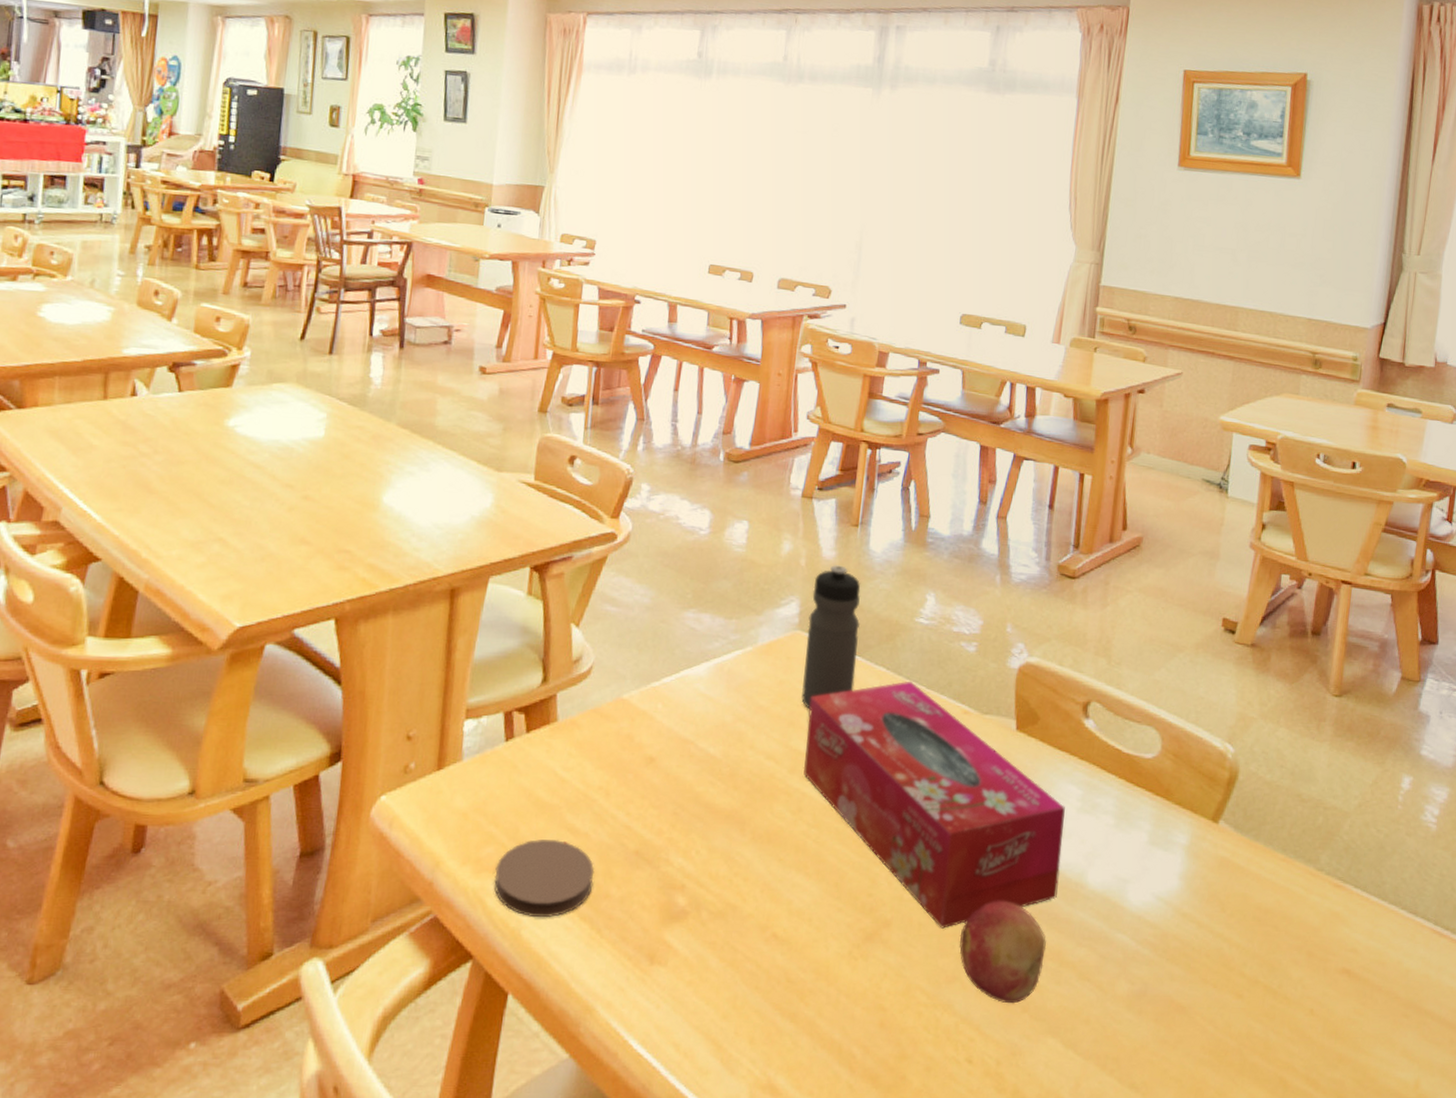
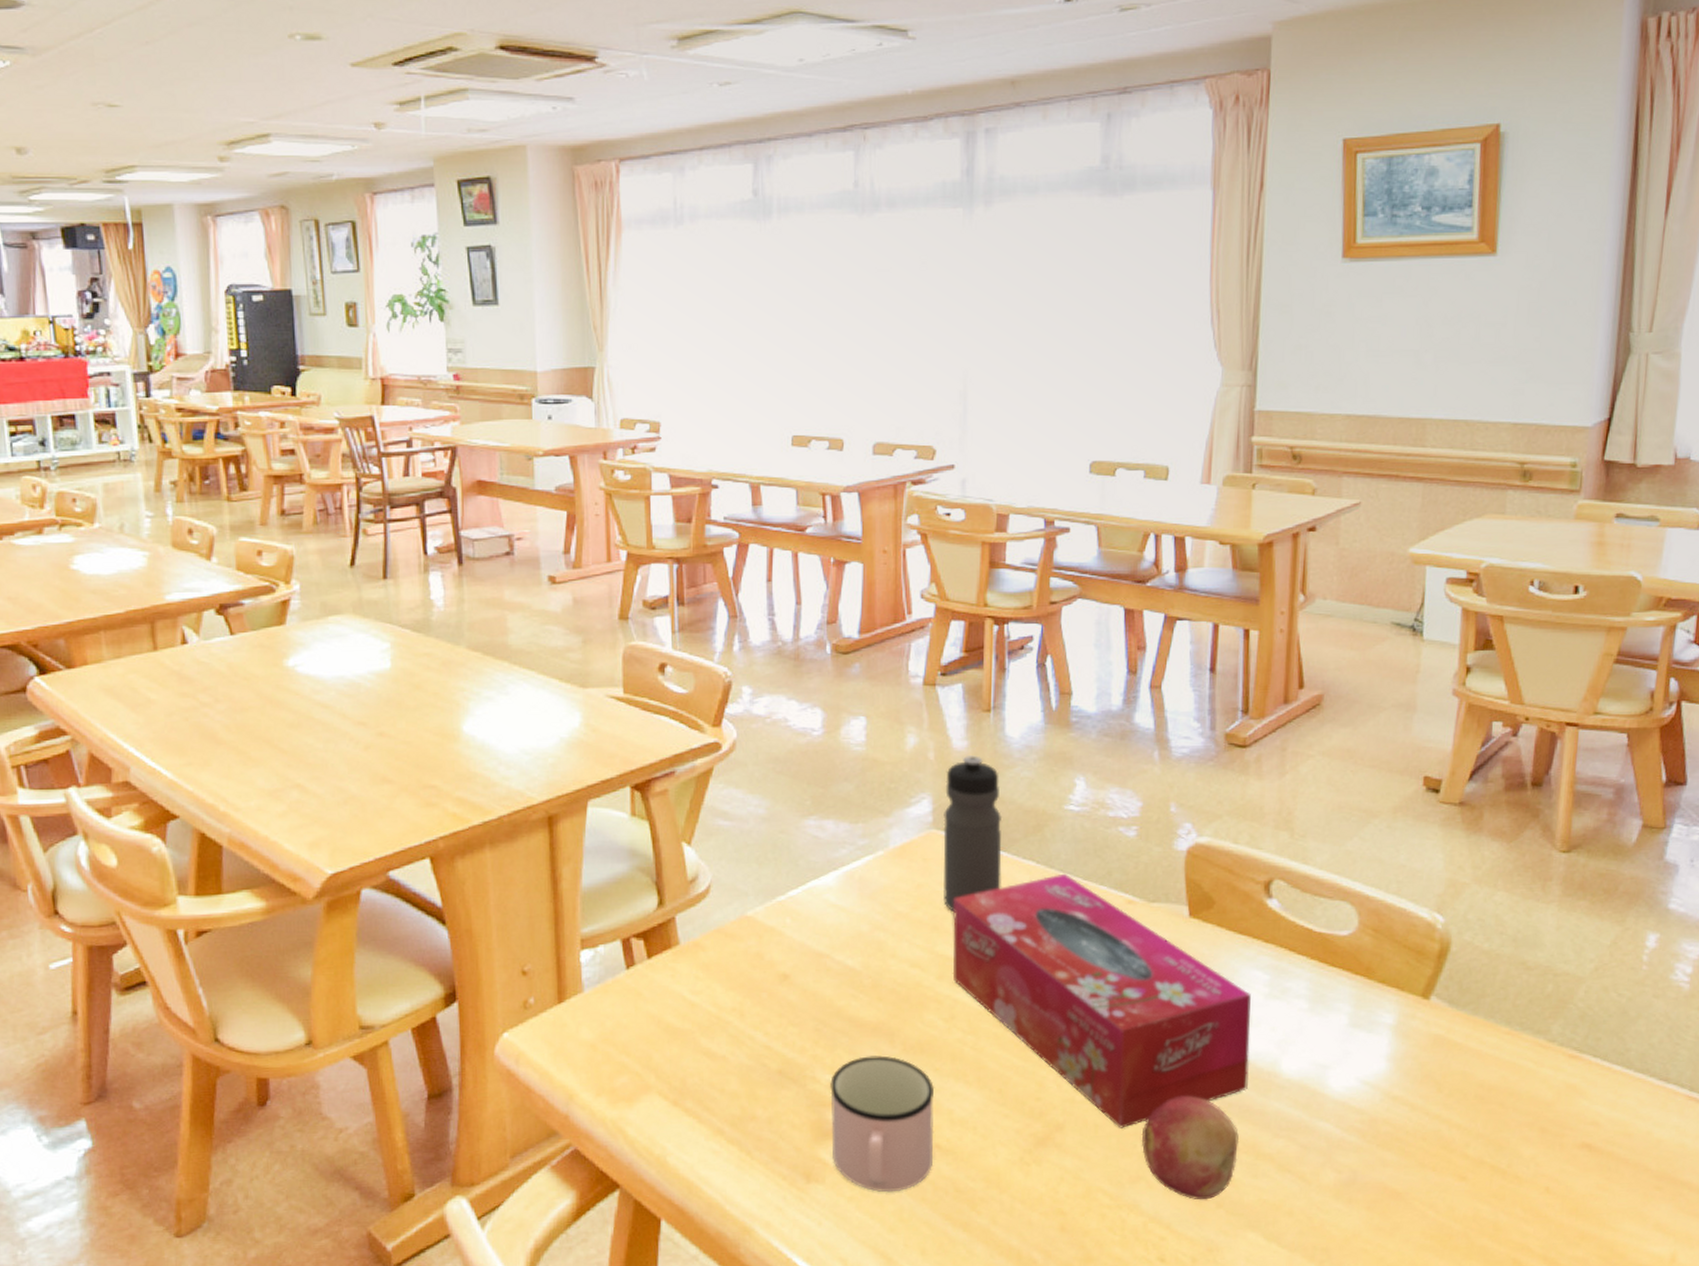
coaster: present [494,839,595,918] -> none [632,1065,737,1143]
mug: none [677,842,778,979] -> present [830,1055,935,1193]

